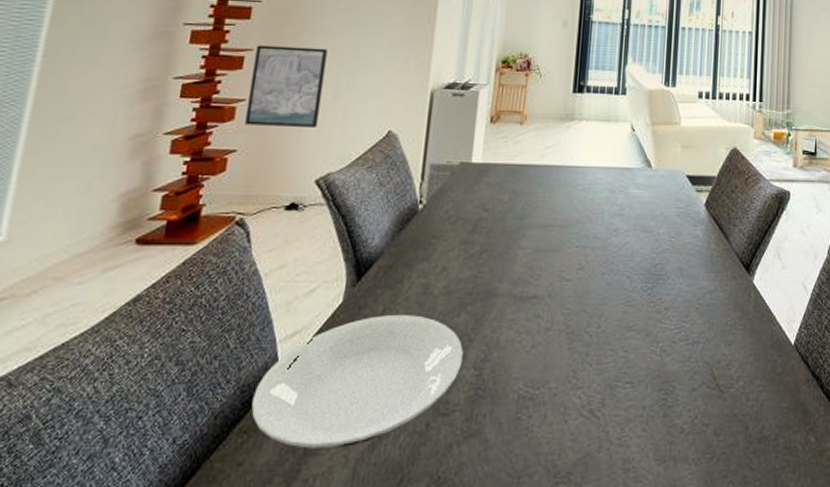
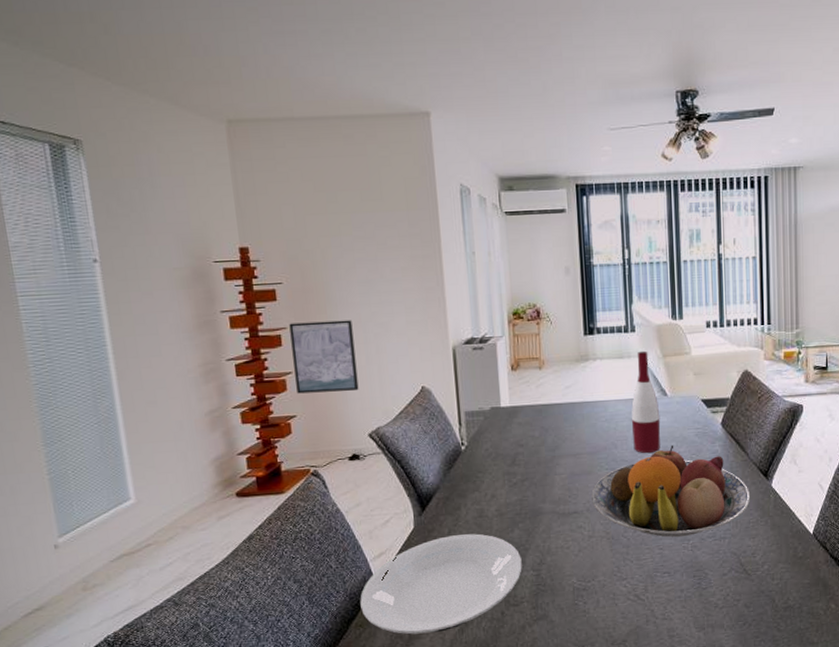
fruit bowl: none [555,224,729,337] -> present [591,445,750,538]
wine bottle: none [609,115,642,231] -> present [631,351,661,453]

